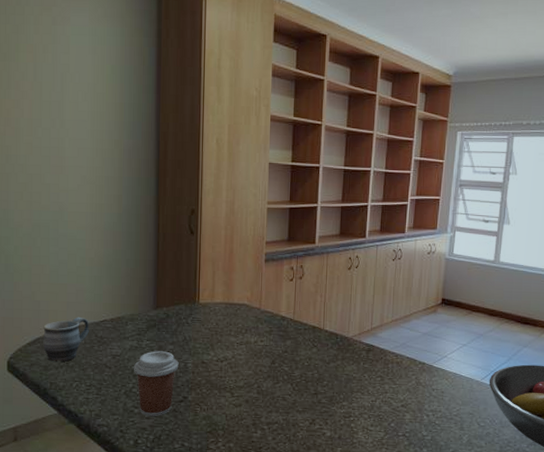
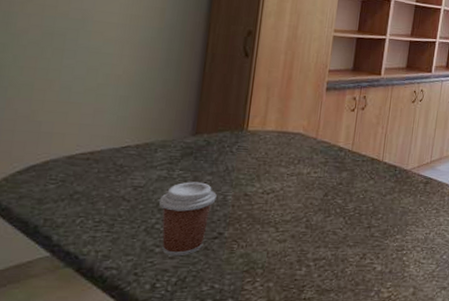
mug: present [43,316,90,362] -> none [39,141,107,194]

